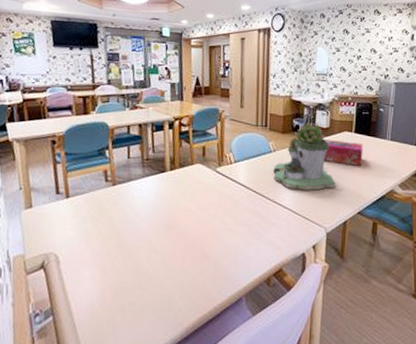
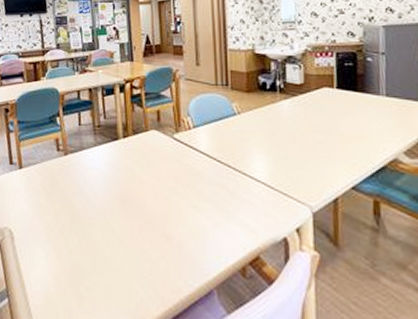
succulent planter: present [273,121,336,190] -> none [239,77,319,160]
tissue box: present [324,140,363,166] -> none [300,98,351,129]

